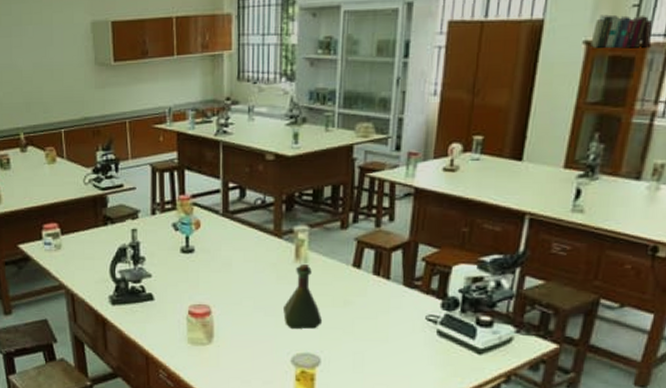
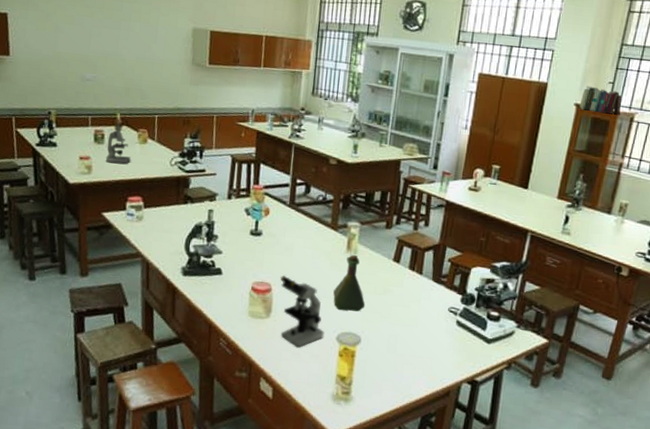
microscope: none [14,145,41,190] -> present [105,124,131,165]
microscope: none [219,294,277,374] -> present [280,275,325,348]

